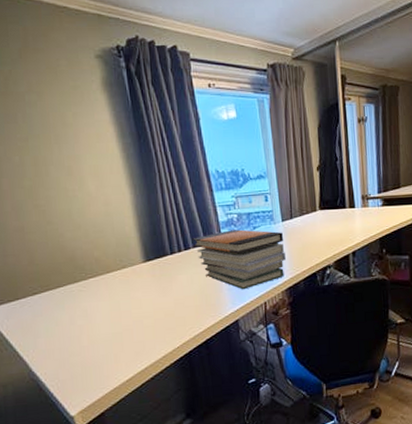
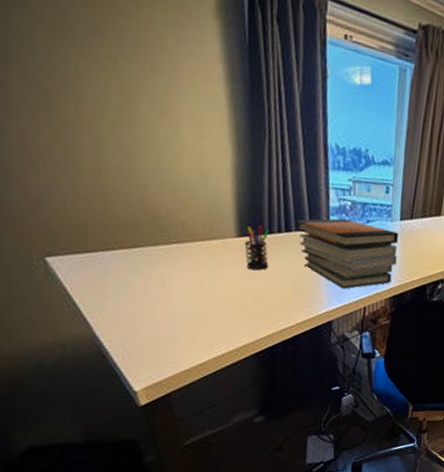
pen holder: none [151,248,175,287] -> present [244,224,270,270]

